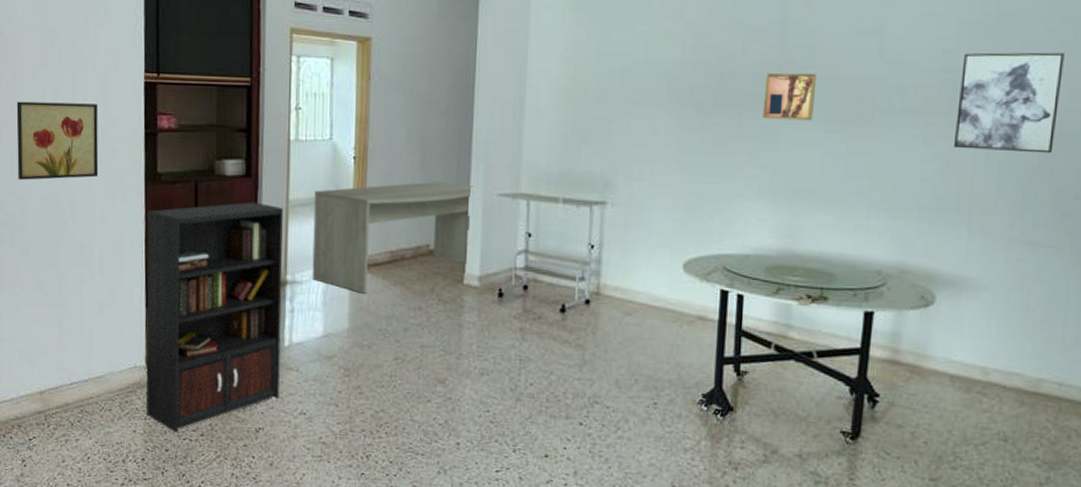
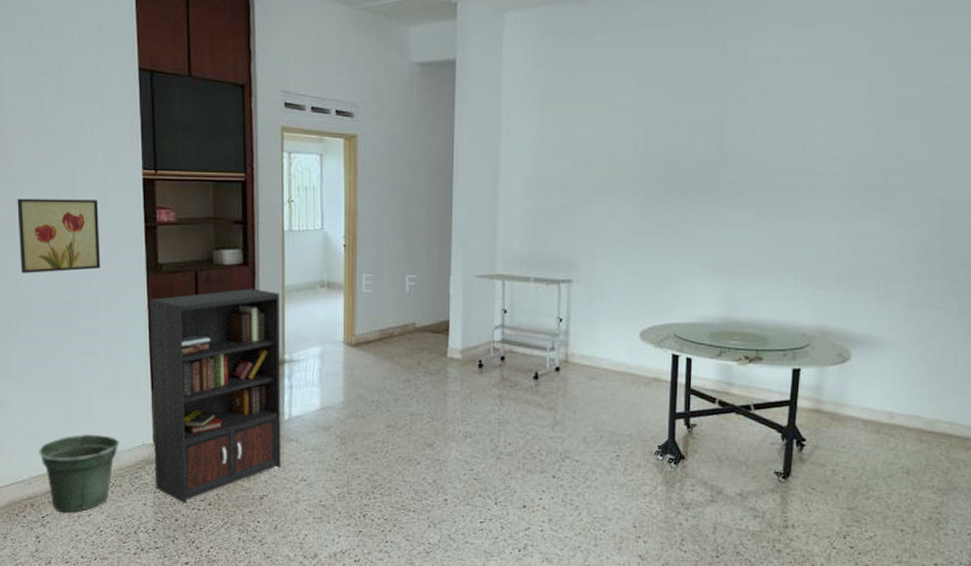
flower pot: none [28,352,111,437] -> present [39,434,119,514]
desk: present [312,181,473,294] -> none [308,265,454,369]
wall art: present [762,73,817,121] -> none [705,163,751,205]
wall art: present [954,52,1065,154] -> none [865,143,953,230]

